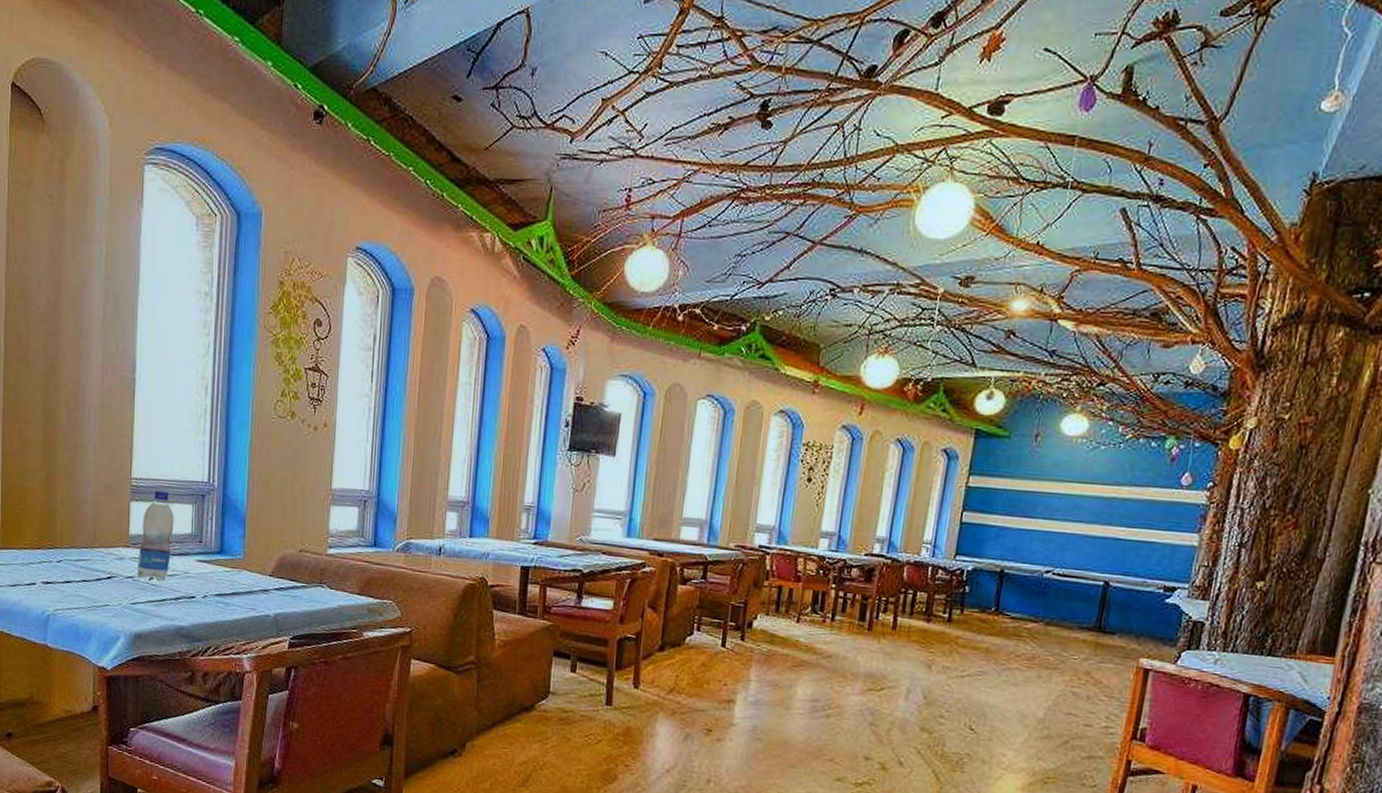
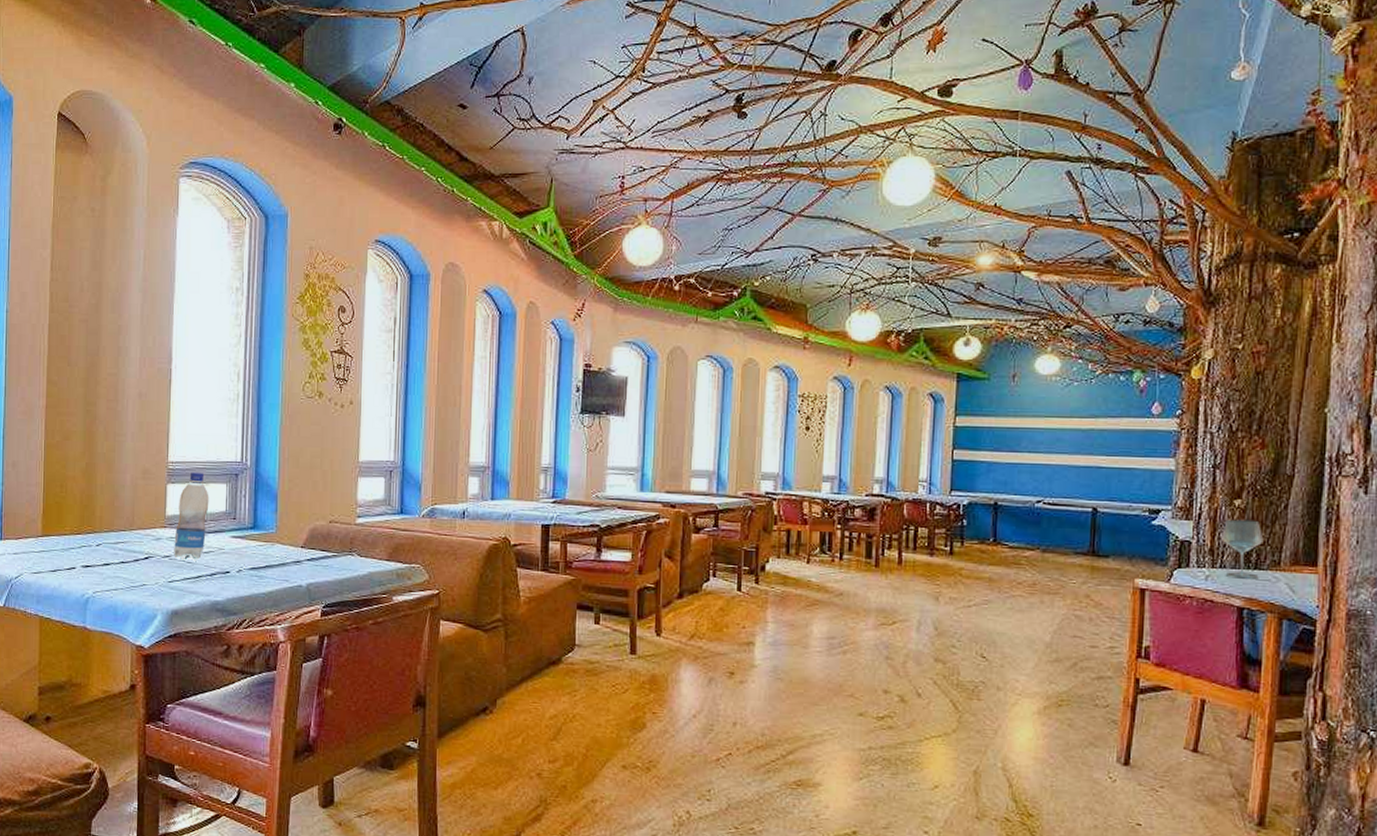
wine glass: none [1235,601,1283,666] -> present [1221,519,1264,579]

